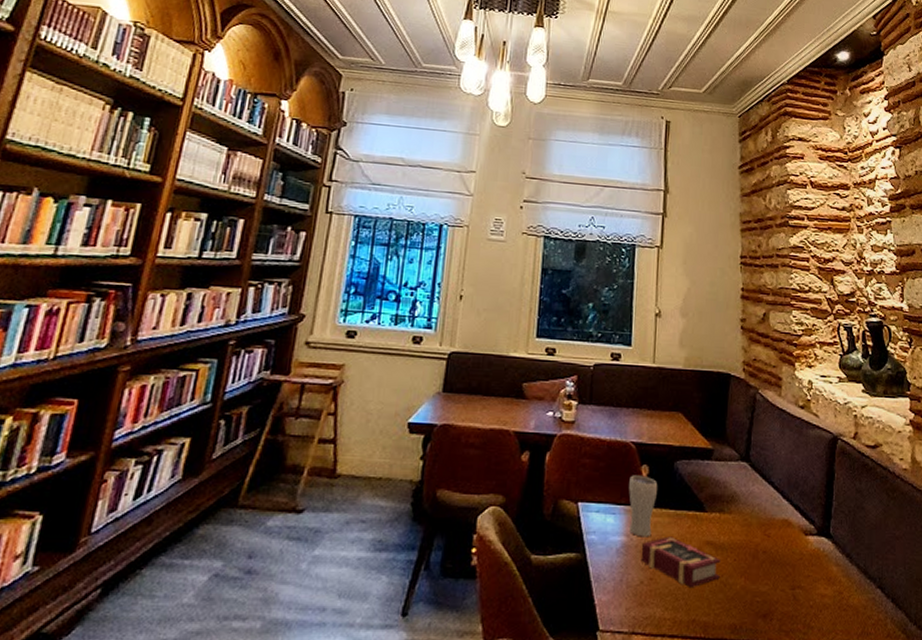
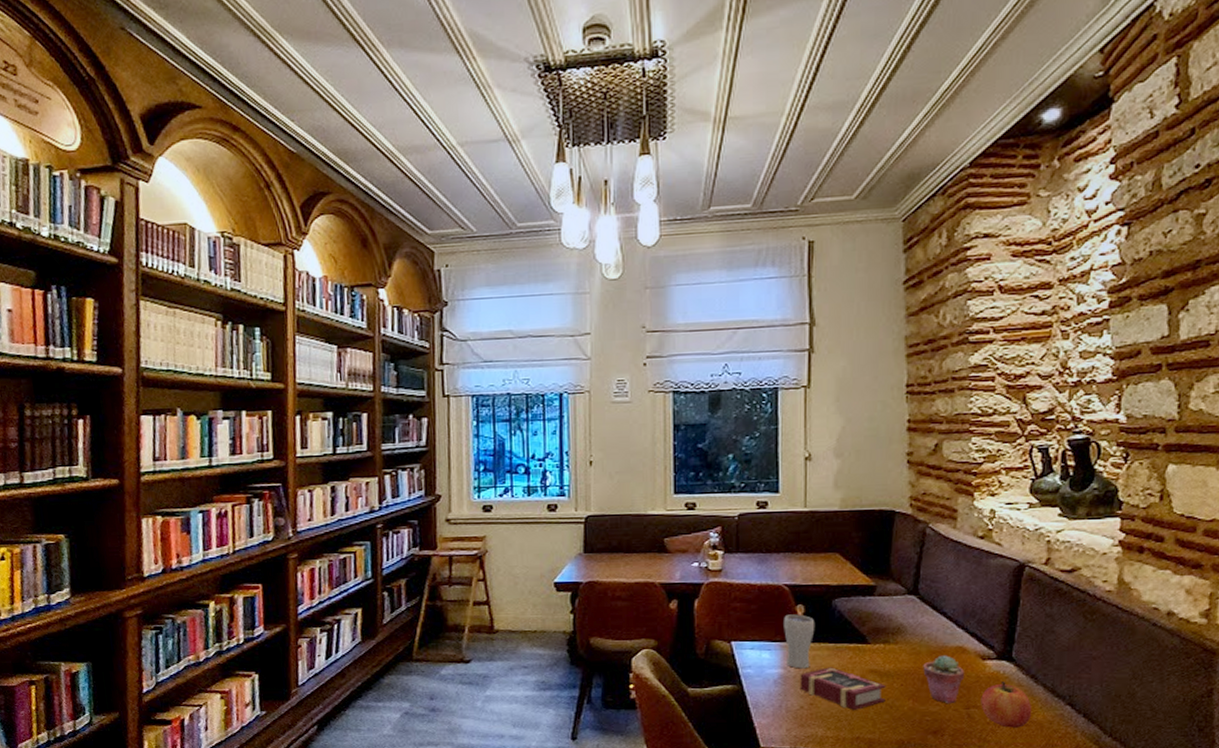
potted succulent: none [754,528,791,584] -> present [923,655,965,704]
apple: none [804,560,849,613] -> present [981,682,1032,728]

